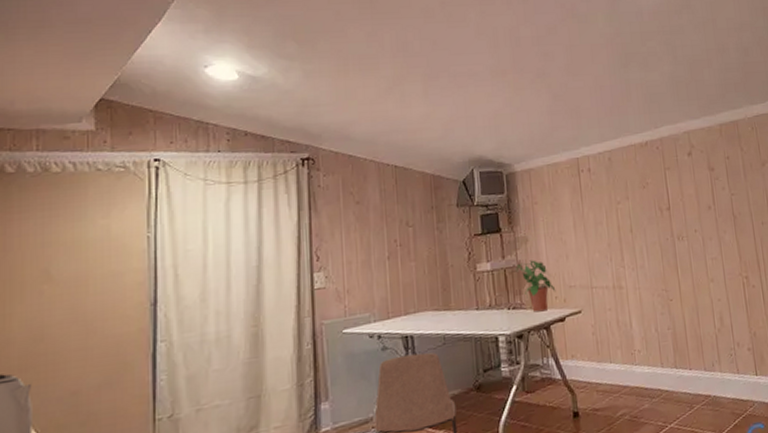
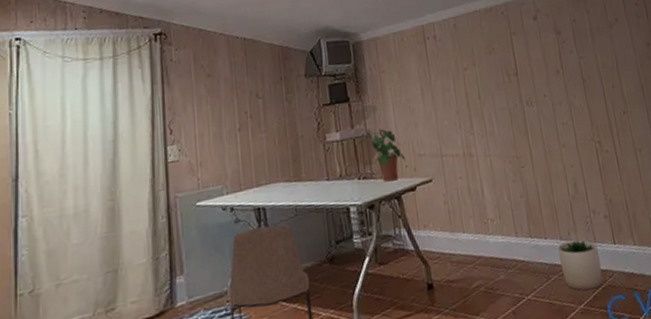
planter: none [702,371,744,420] -> present [558,240,603,291]

